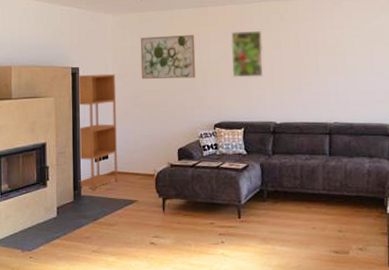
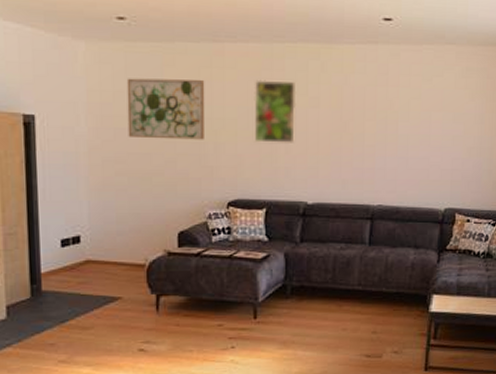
bookcase: present [77,73,118,192] -> none [32,126,94,286]

